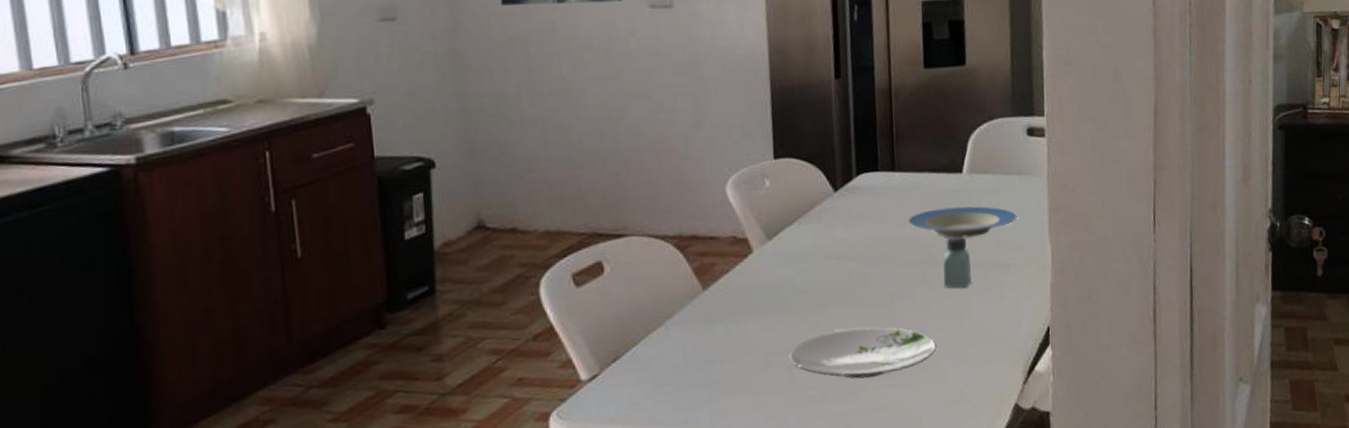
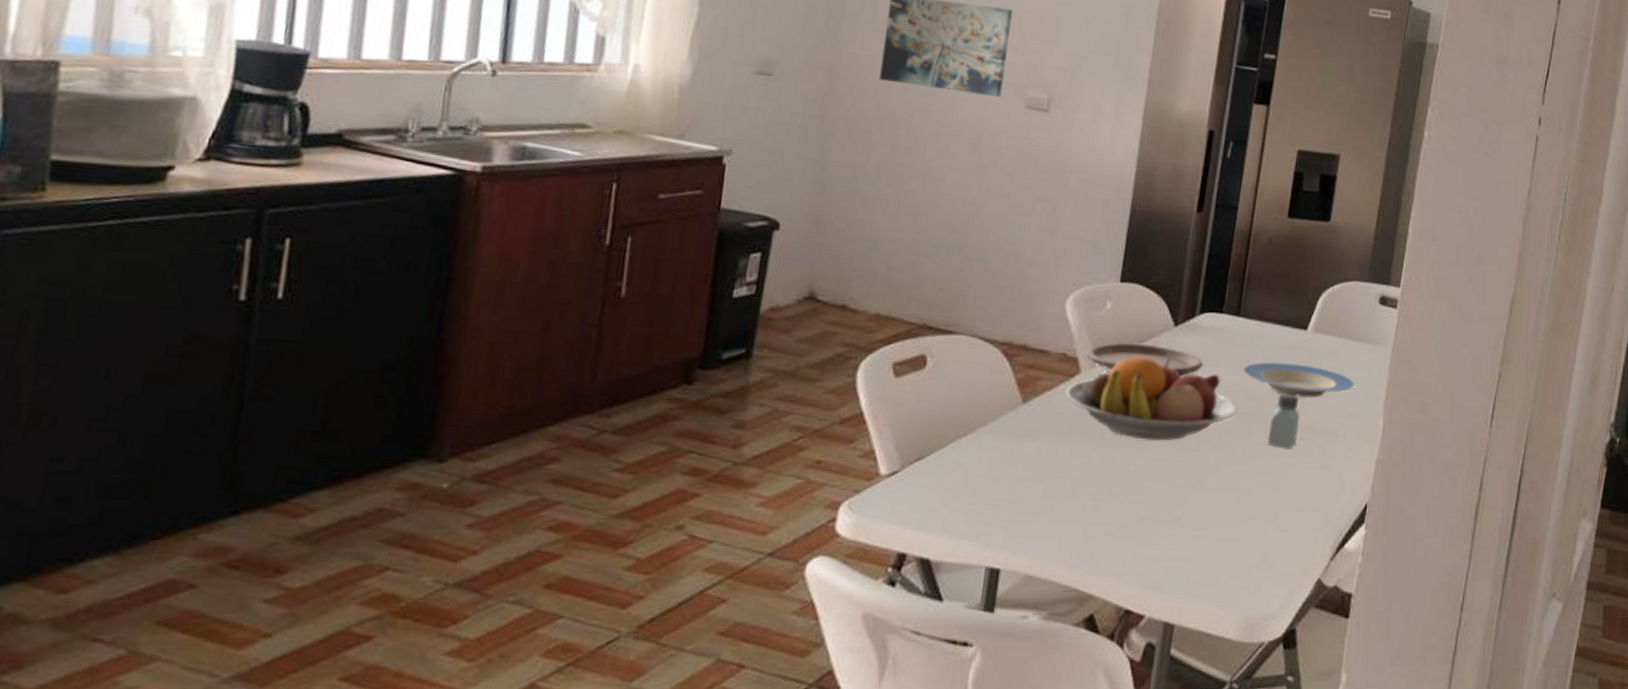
fruit bowl: none [742,222,909,304] -> present [1065,356,1237,441]
plate: none [755,213,869,244] -> present [1086,342,1204,376]
plate: present [789,327,937,379] -> none [1096,470,1249,526]

